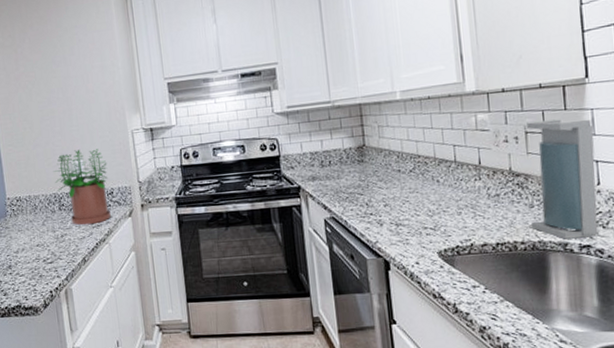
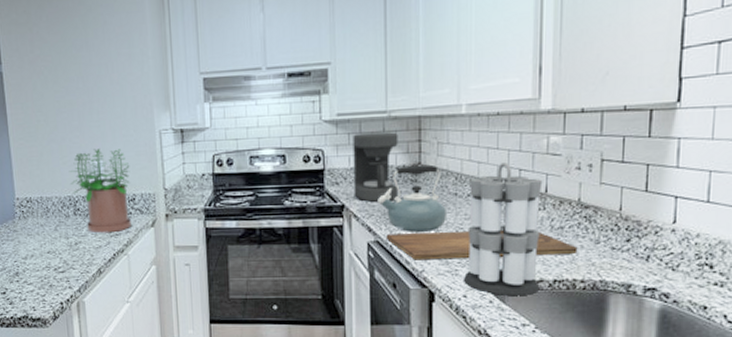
coffee maker: none [302,119,348,183] -> present [353,132,399,202]
kettle: none [330,146,394,207] -> present [378,164,448,232]
cutting board: none [340,198,515,233] -> present [385,230,578,260]
spice rack: none [410,140,485,261] -> present [464,162,543,297]
soap dispenser: present [527,119,598,239] -> none [595,147,678,280]

